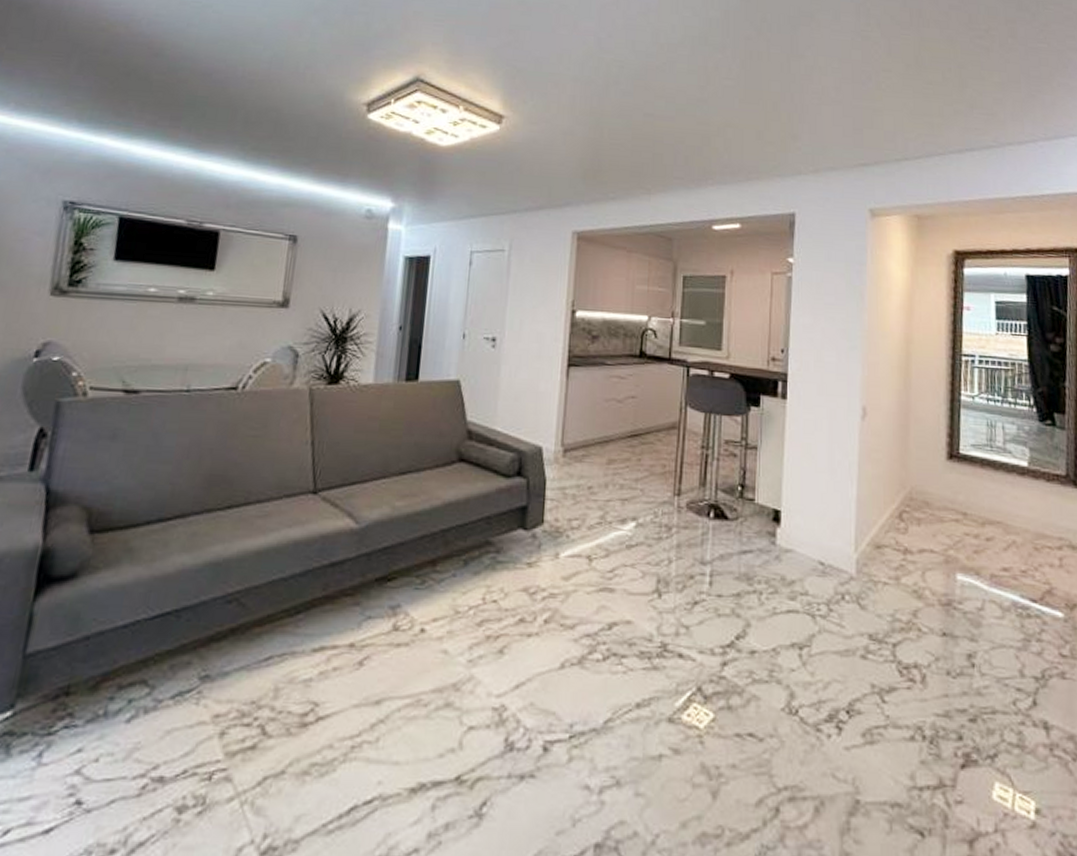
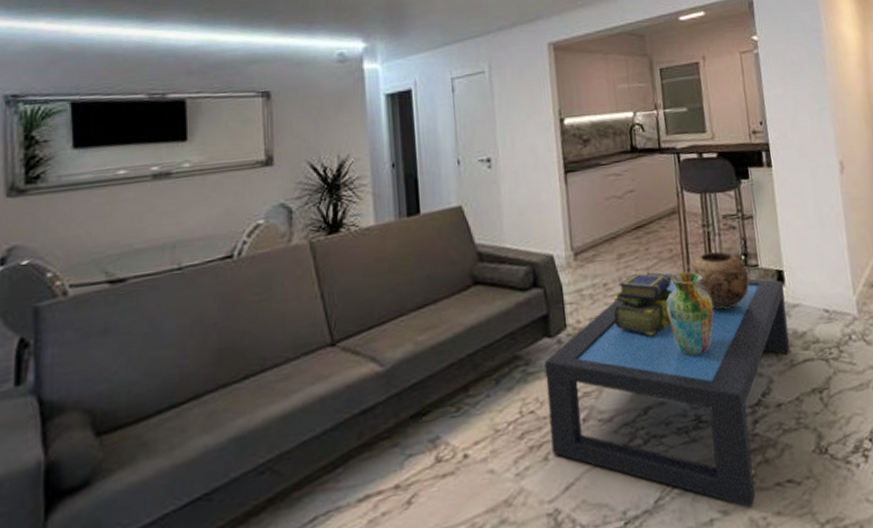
coffee table: none [509,484,779,752] -> present [544,272,790,508]
stack of books: none [593,482,659,551] -> present [613,273,672,336]
vase: none [649,490,699,580] -> present [666,272,714,355]
decorative bowl: none [680,476,742,539] -> present [689,251,750,310]

